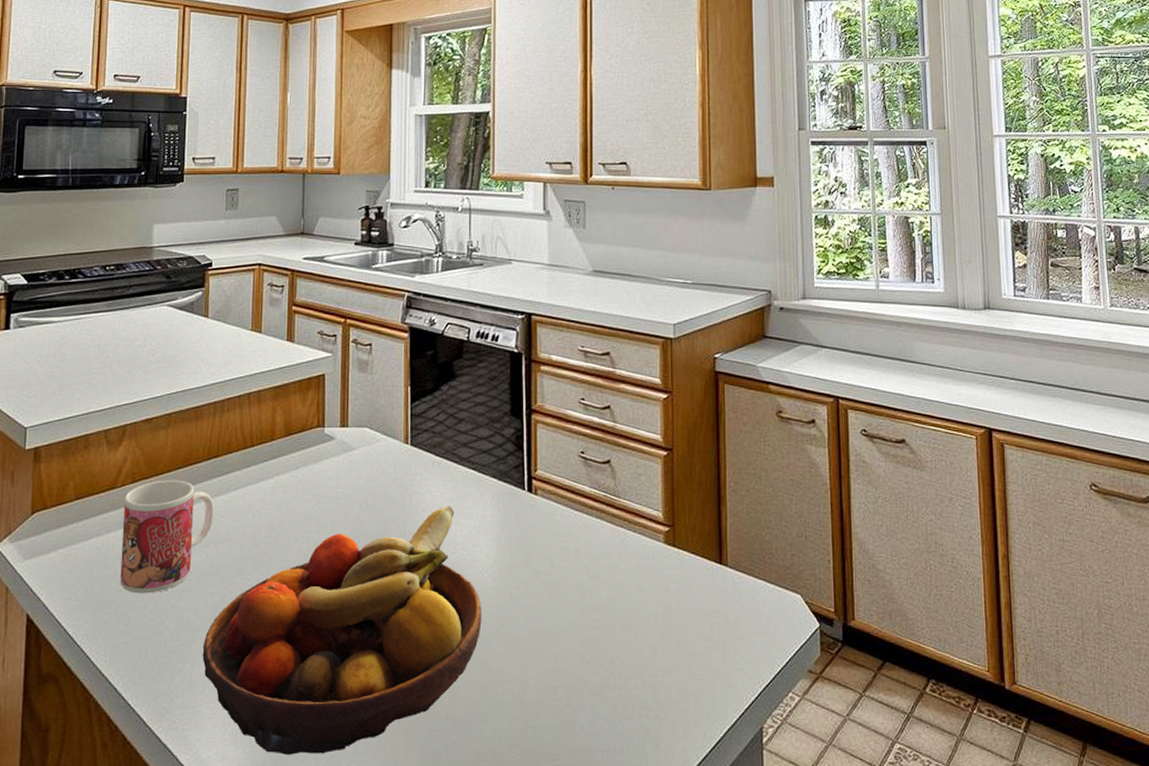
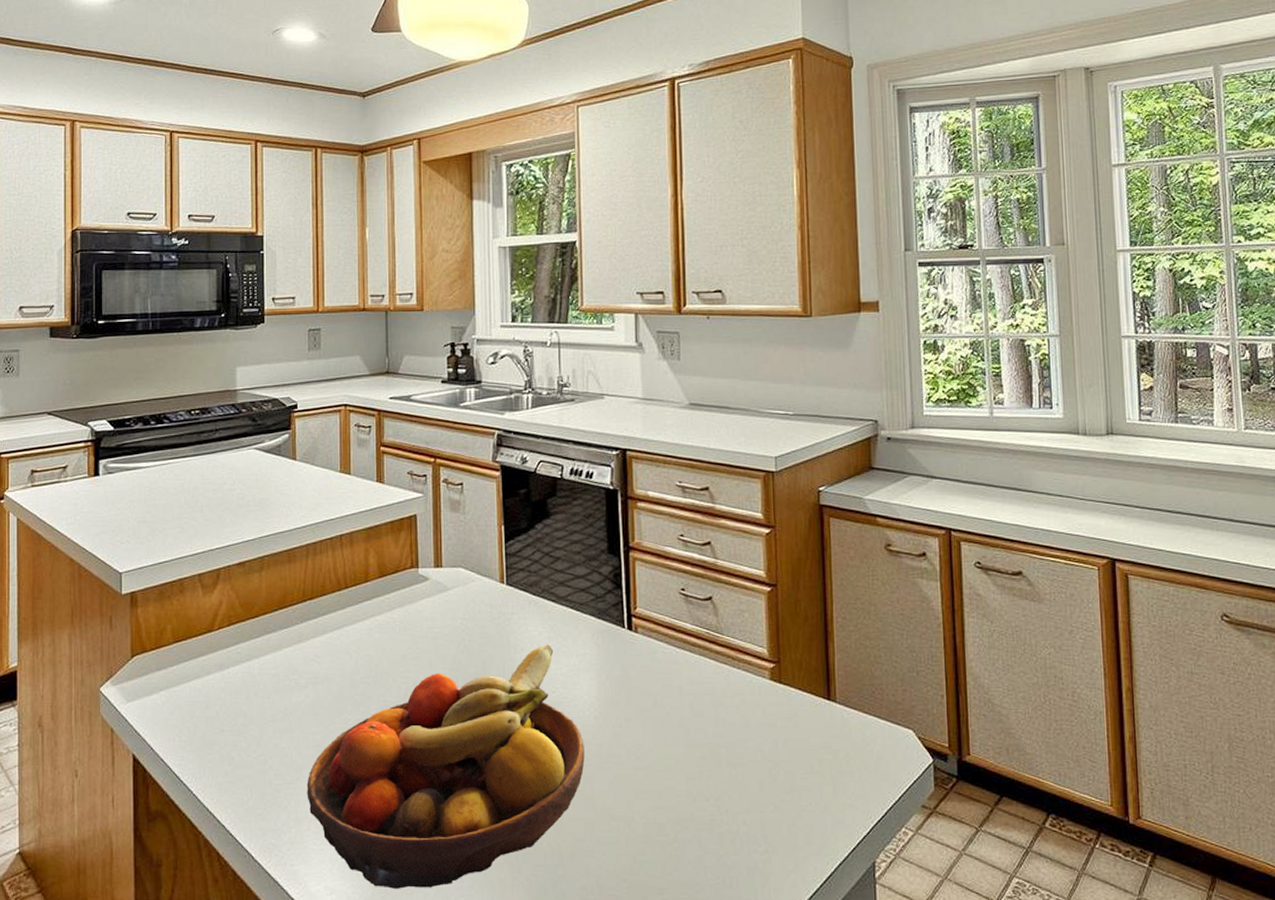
mug: present [120,480,215,594] -> none [221,622,312,734]

